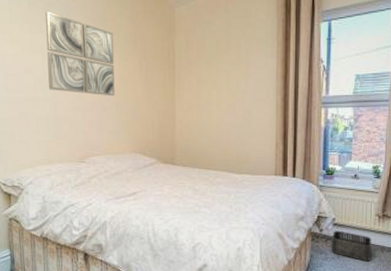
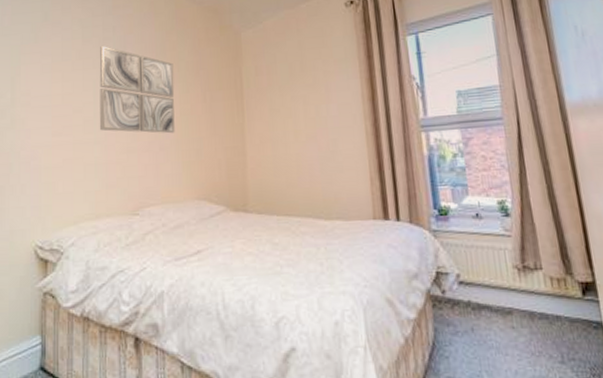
storage bin: present [331,230,372,262] -> none [458,291,519,336]

